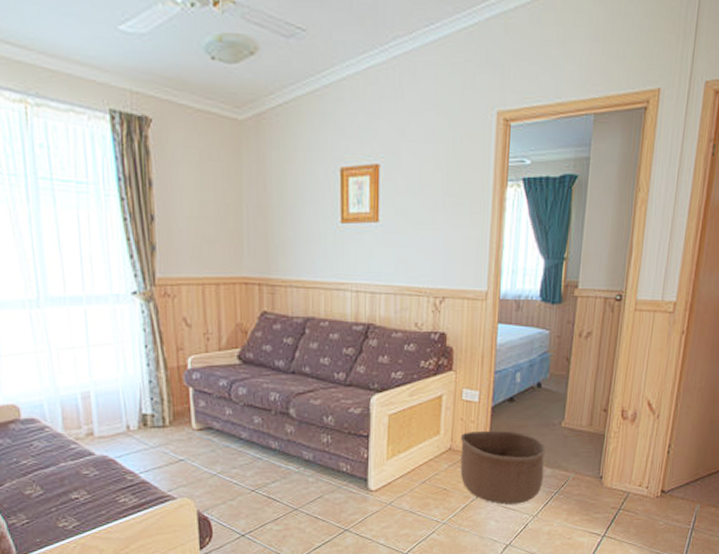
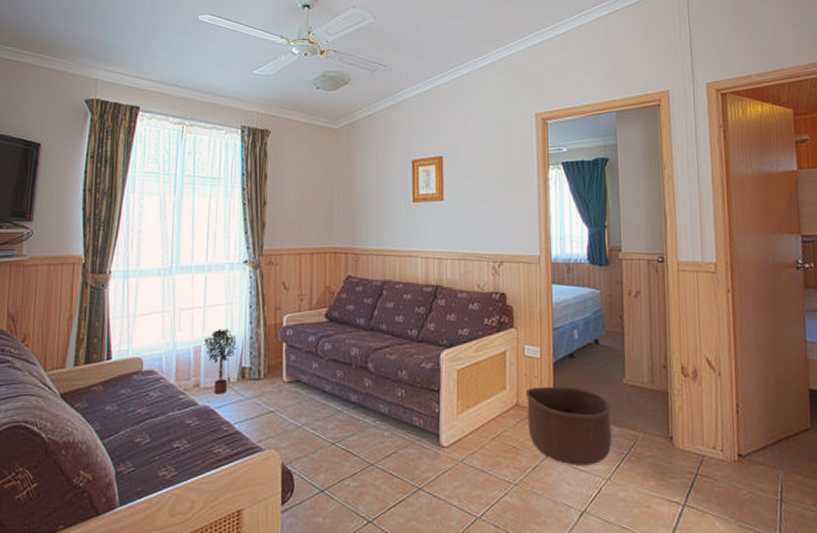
potted tree: none [93,372,135,443] -> present [204,329,238,394]

